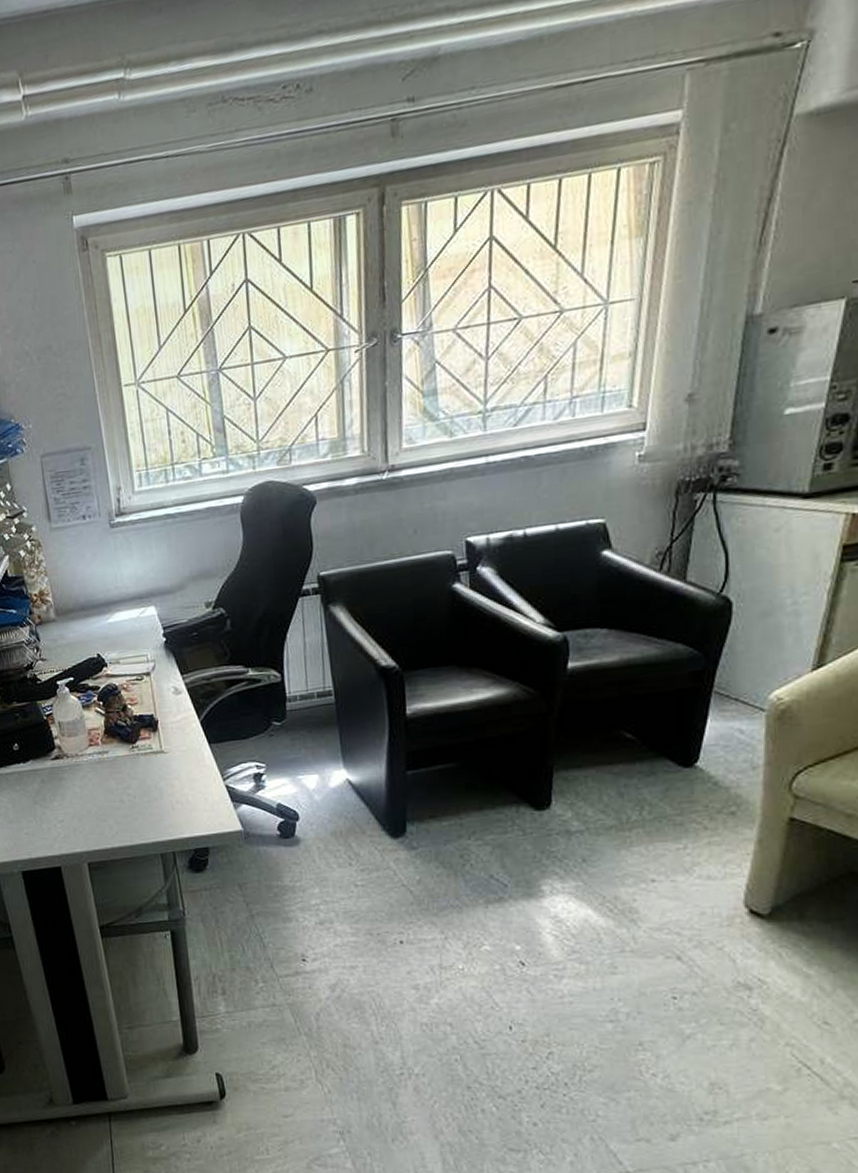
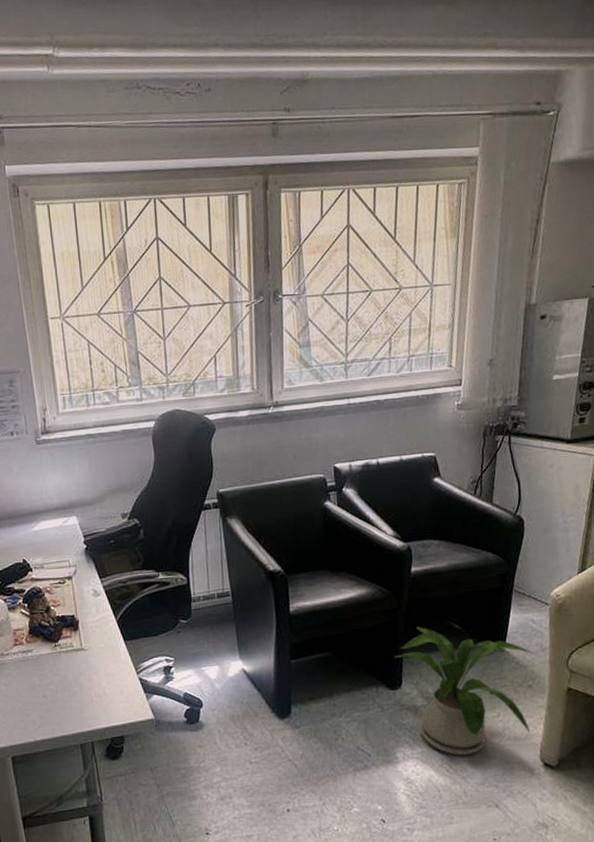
house plant: none [542,735,740,894] -> present [394,626,533,756]

